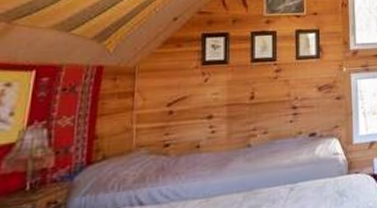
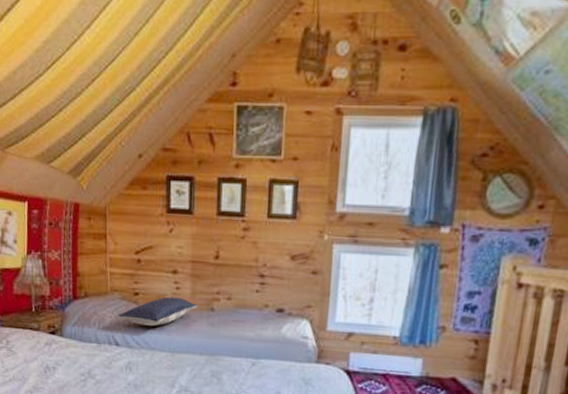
pillow: none [143,140,235,177] -> present [117,296,198,326]

